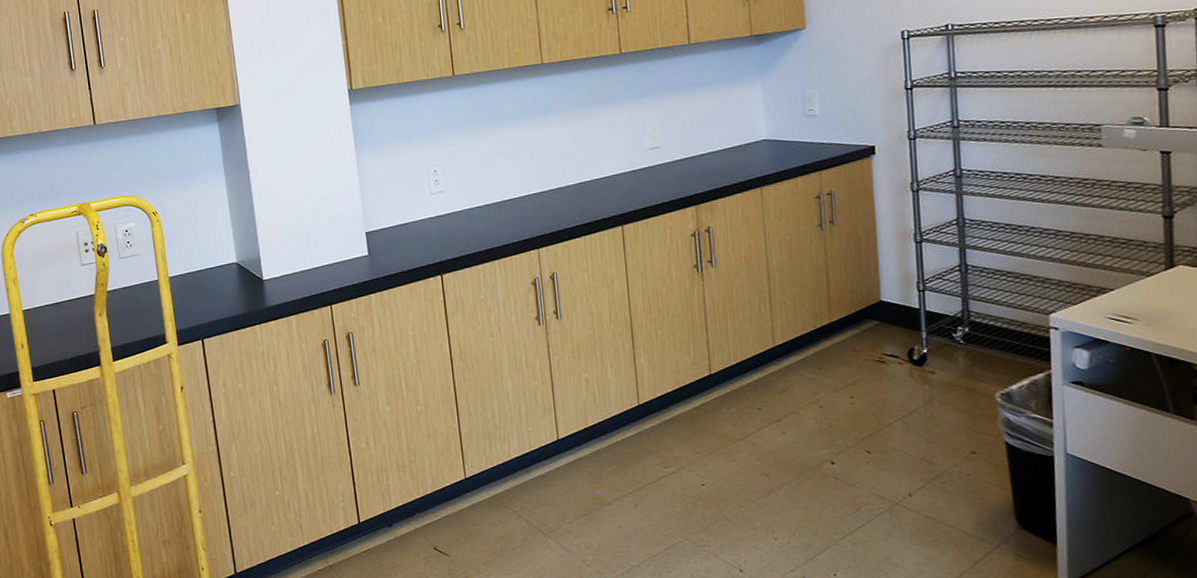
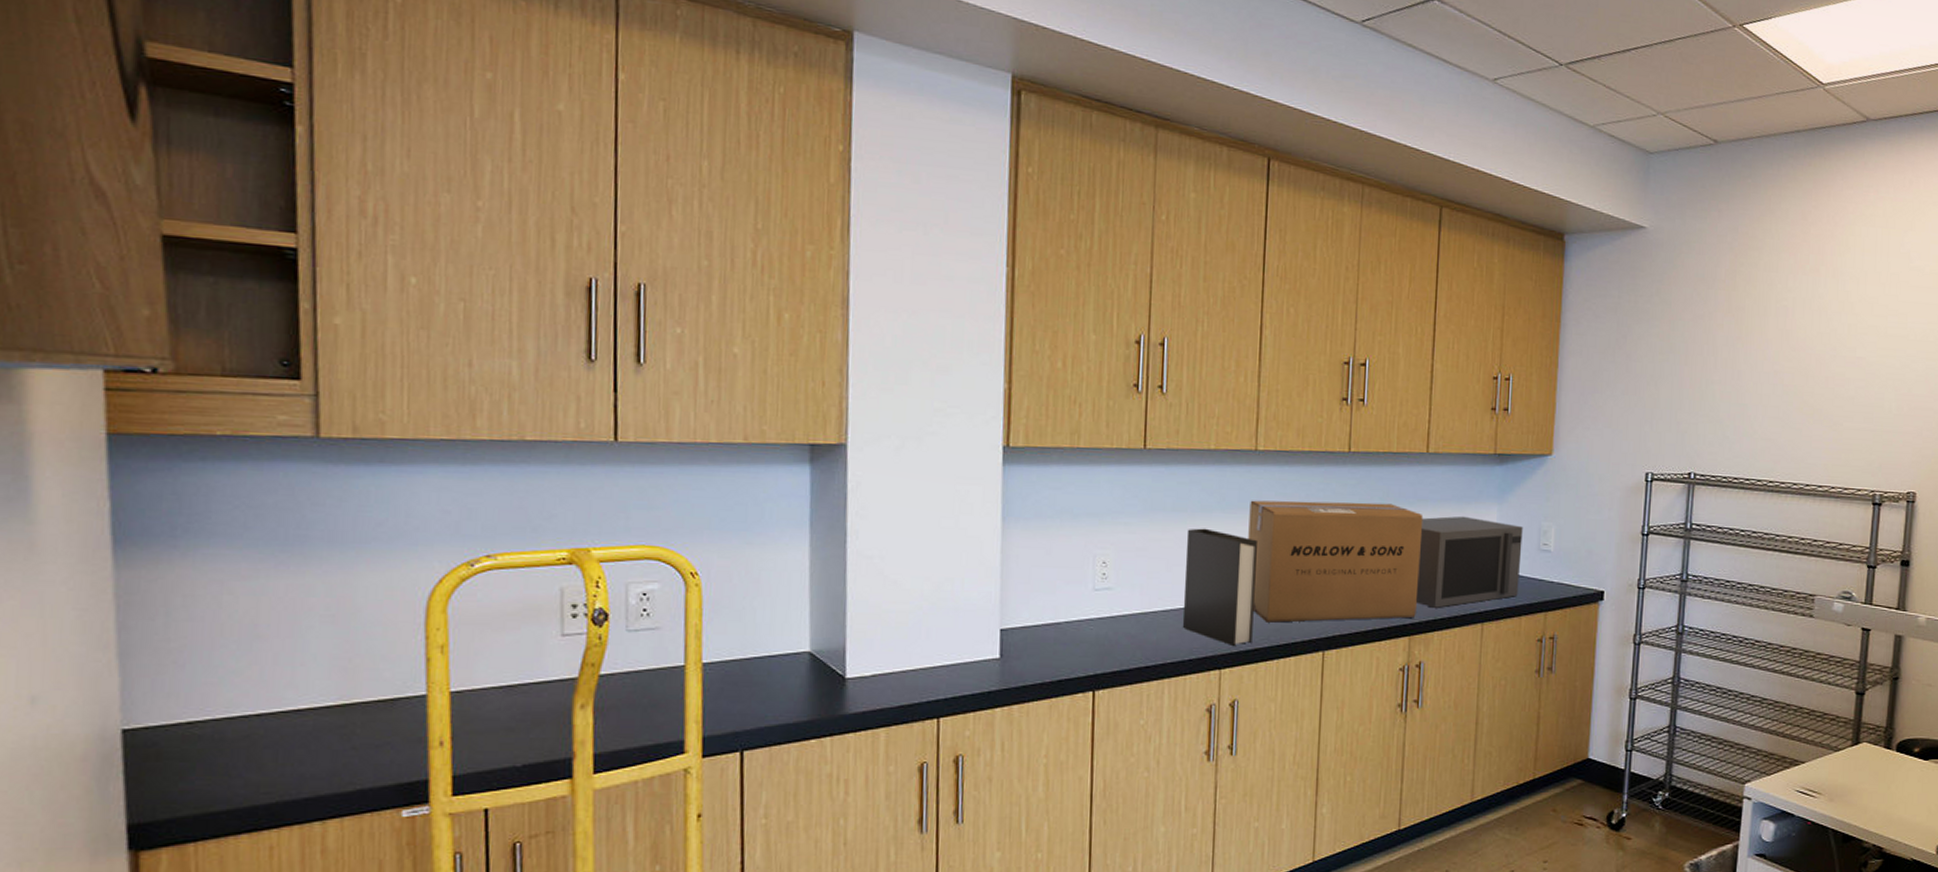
binder: none [496,134,561,228] -> present [1182,528,1259,646]
box: none [543,92,699,206] -> present [1248,500,1424,623]
microwave: none [693,94,792,179] -> present [1415,516,1523,608]

